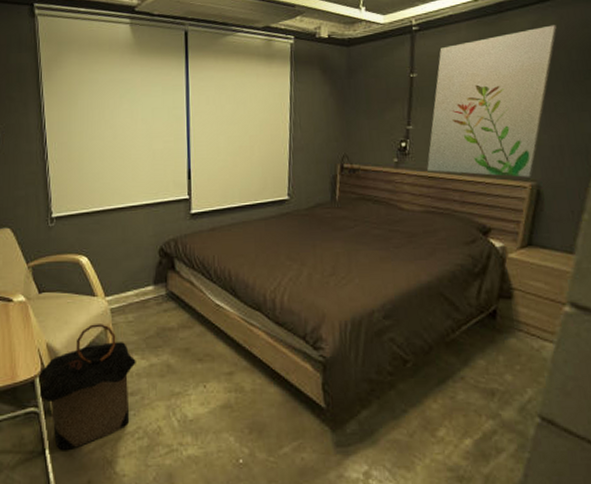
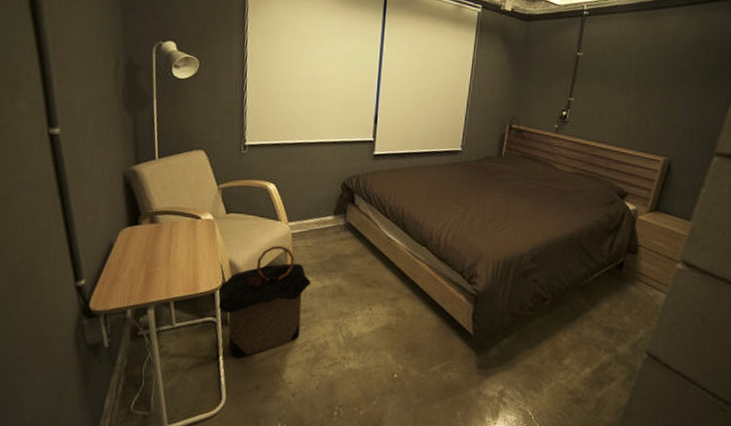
wall art: present [427,25,557,177] -> none [582,25,701,153]

